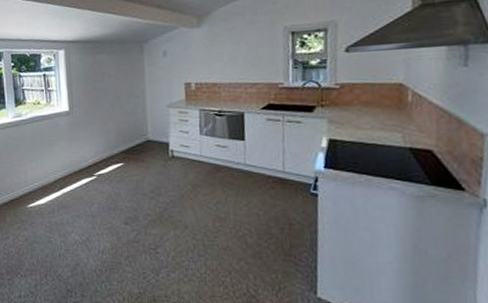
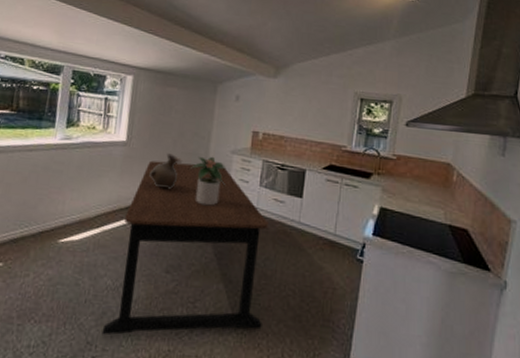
dining table: none [78,121,224,283] -> present [101,160,268,336]
vessel: none [95,116,123,149] -> present [149,153,183,189]
potted plant: none [131,112,166,160] -> present [191,156,227,206]

